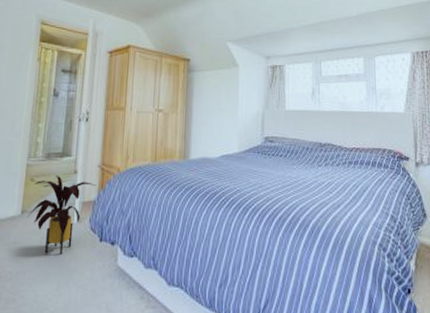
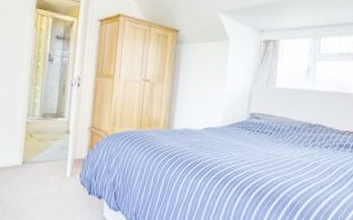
house plant: present [26,176,96,255] -> none [26,134,86,202]

